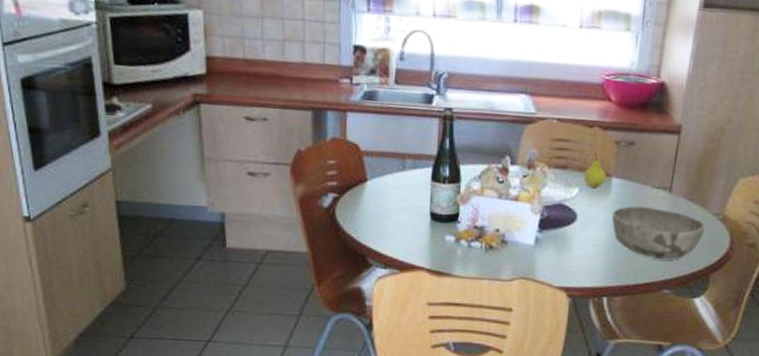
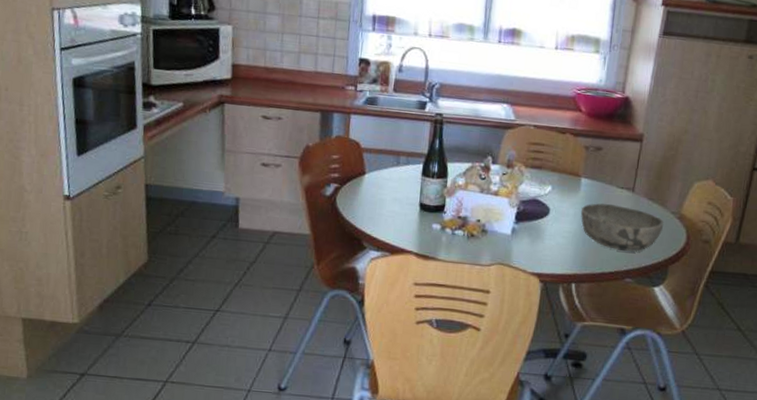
fruit: present [583,152,606,189] -> none [556,155,576,187]

